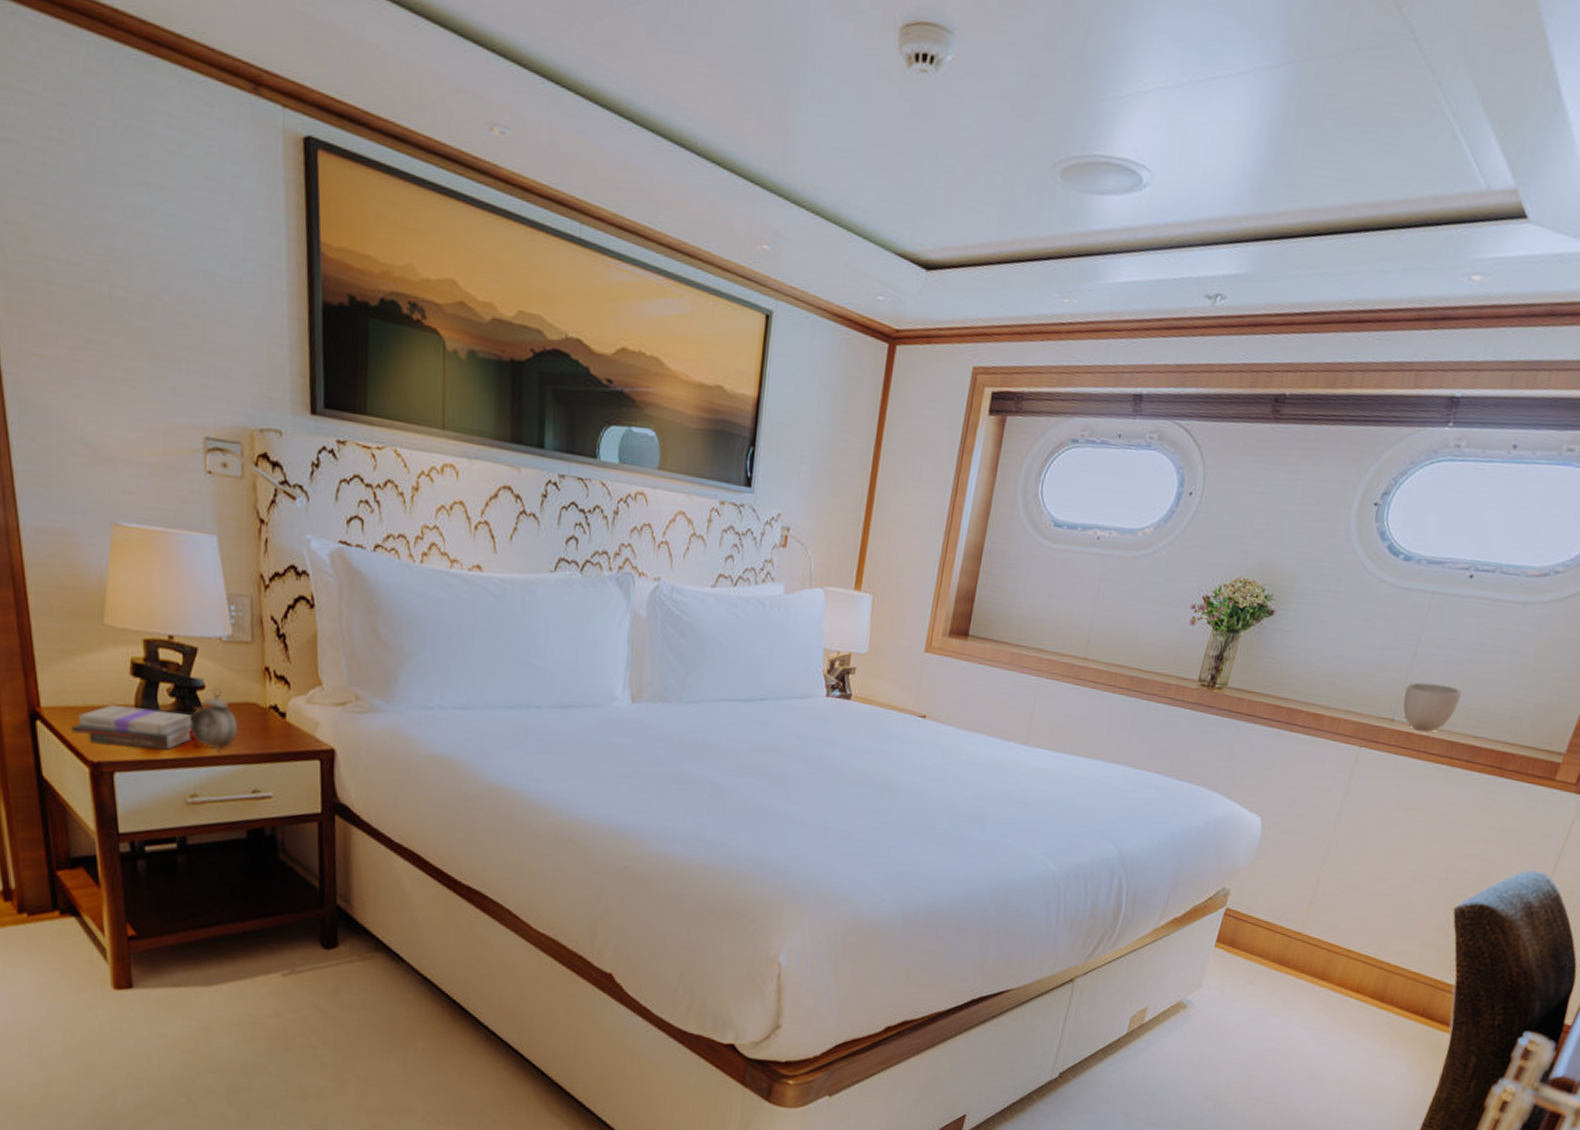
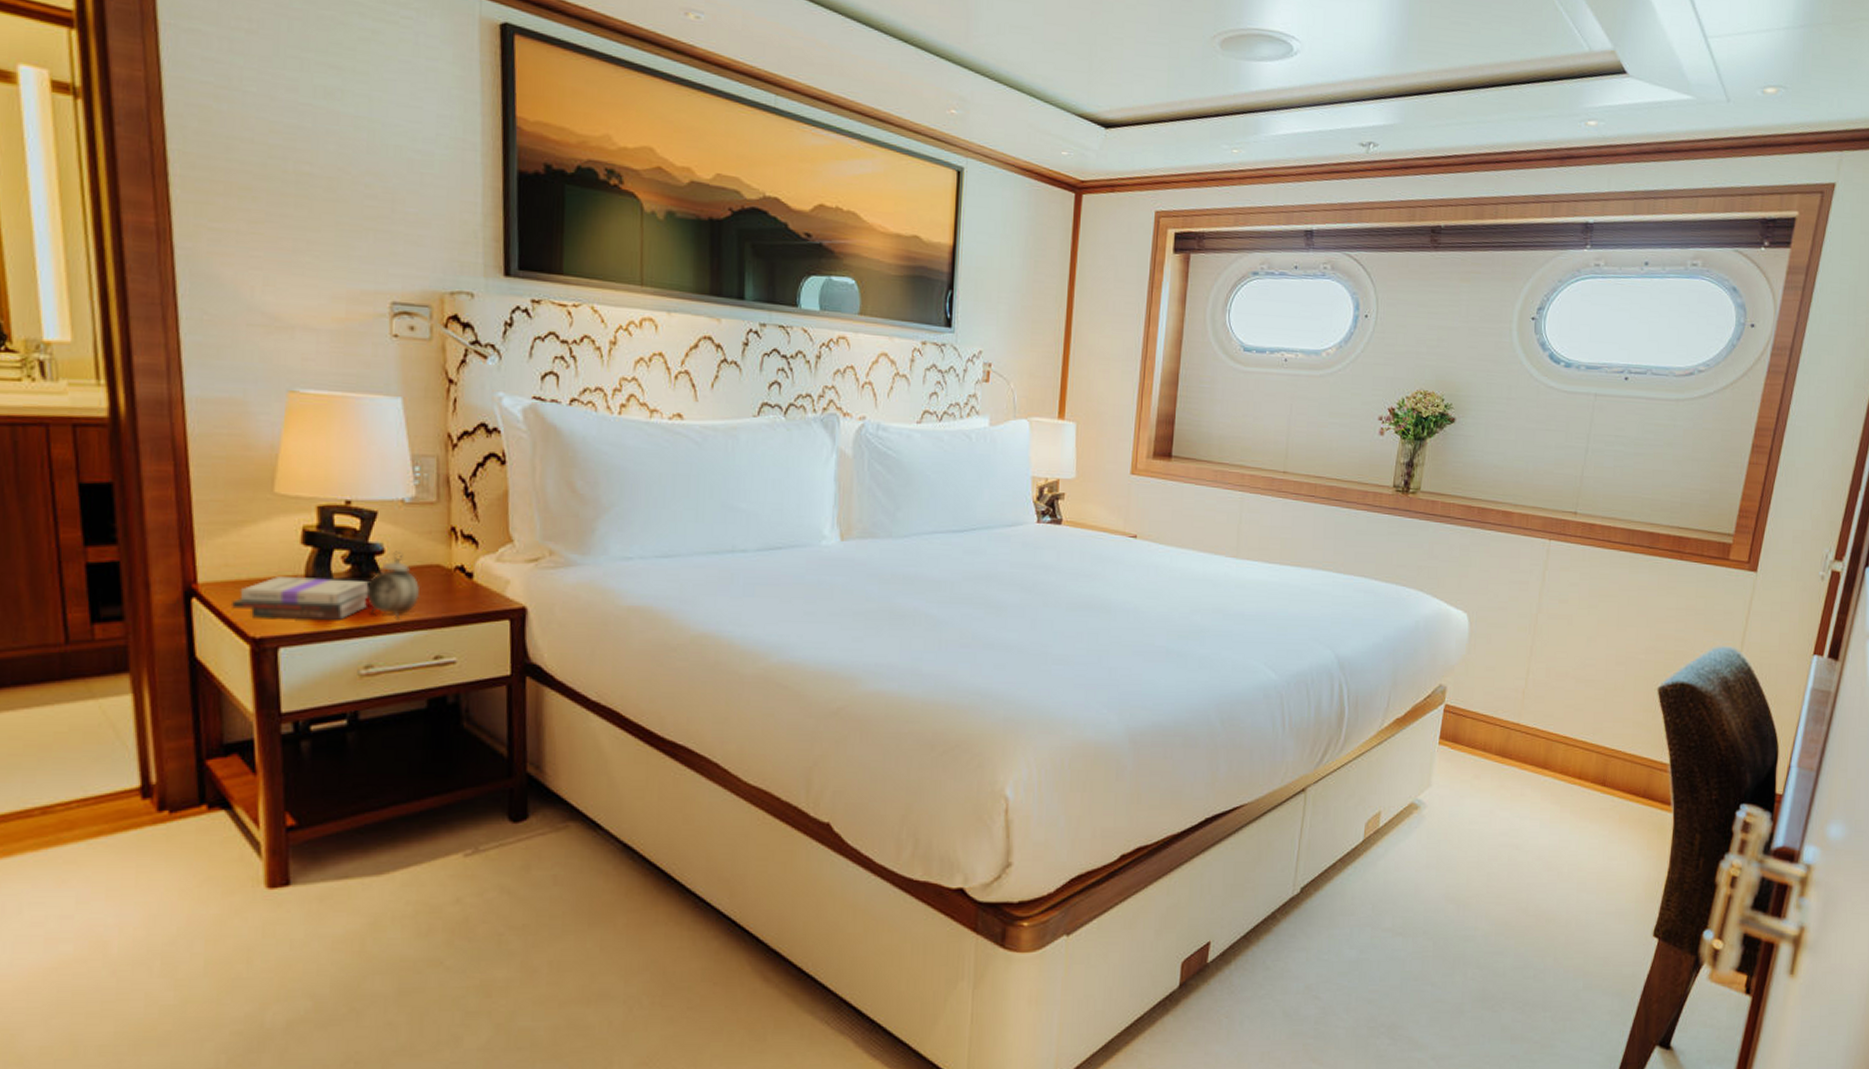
decorative bowl: present [1403,682,1462,733] -> none [1583,477,1634,523]

